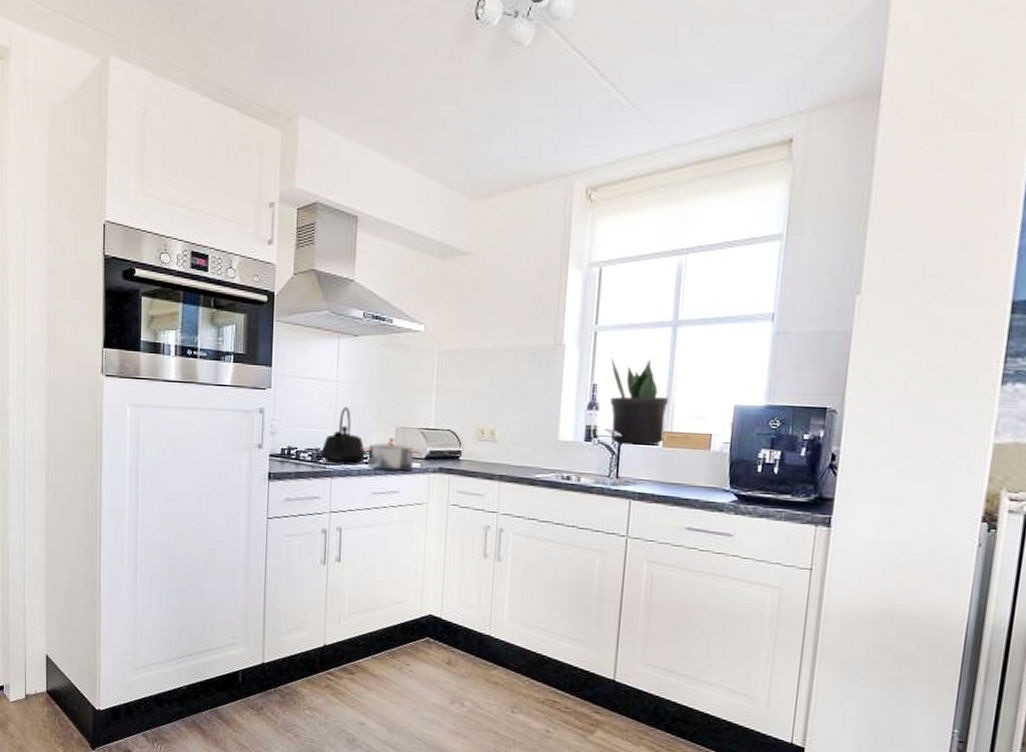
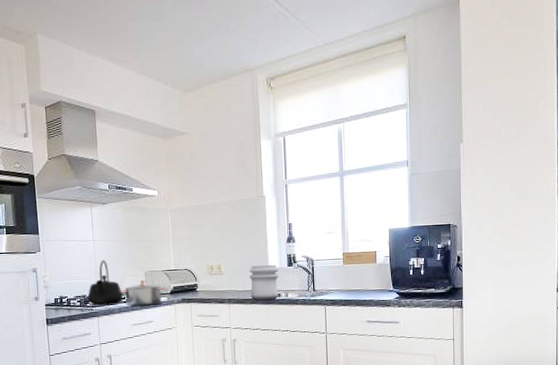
jar: none [530,434,572,484] -> present [249,264,279,301]
planter: present [610,358,669,447] -> none [299,201,344,267]

